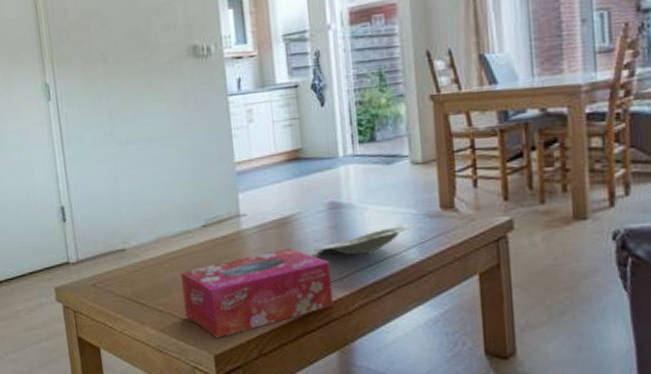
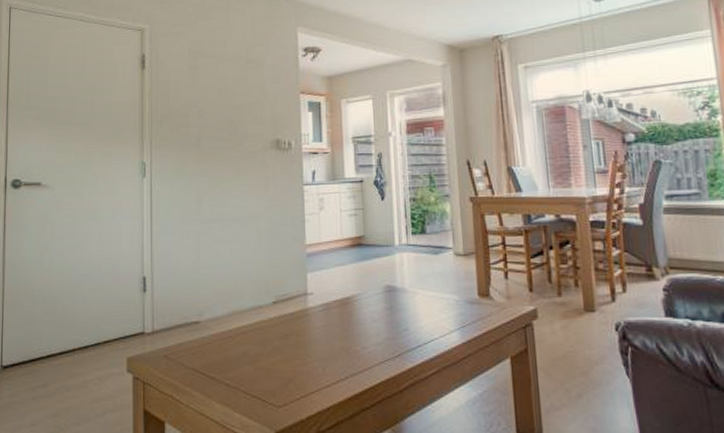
tissue box: present [180,248,333,338] -> none [249,327,386,414]
plate: present [314,223,417,256] -> none [371,309,459,337]

